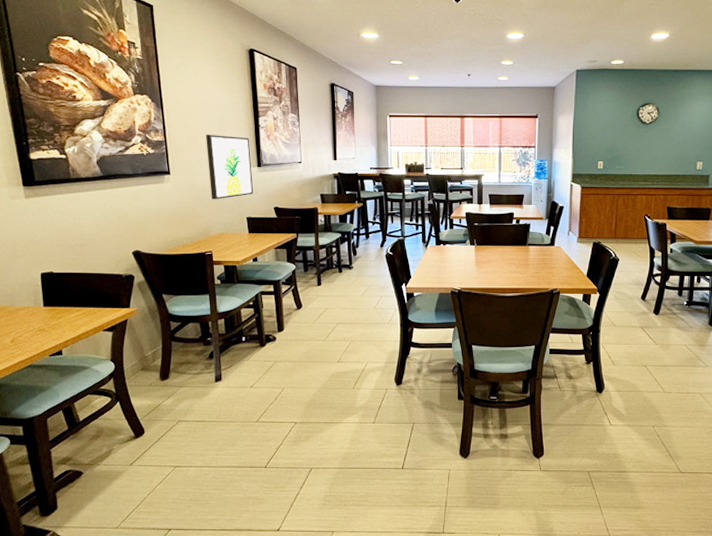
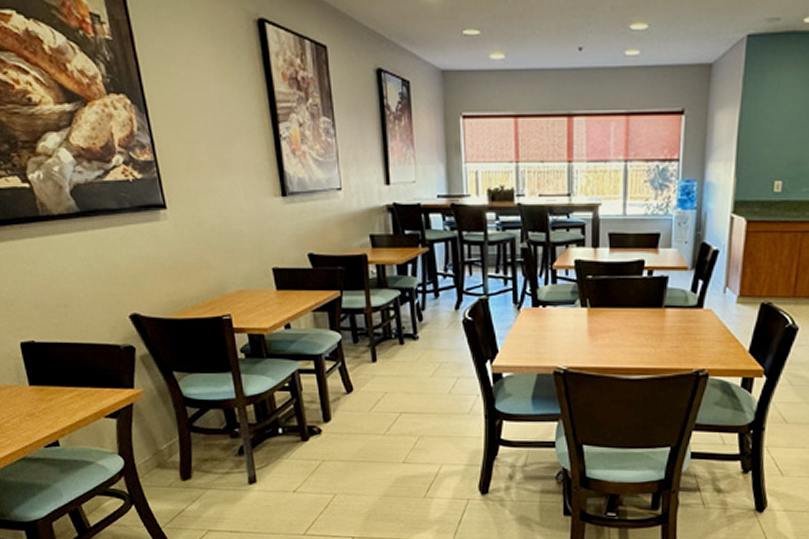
wall art: present [205,134,254,200] -> none [207,149,279,244]

